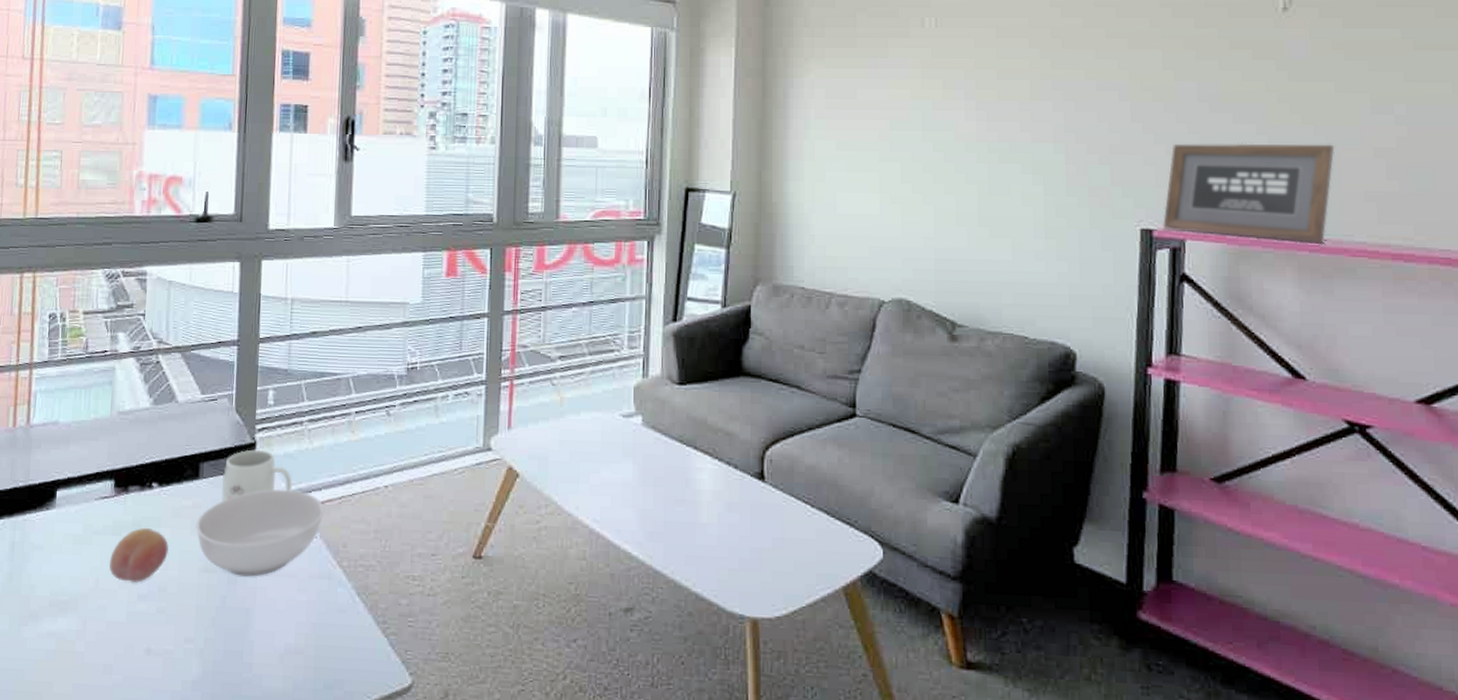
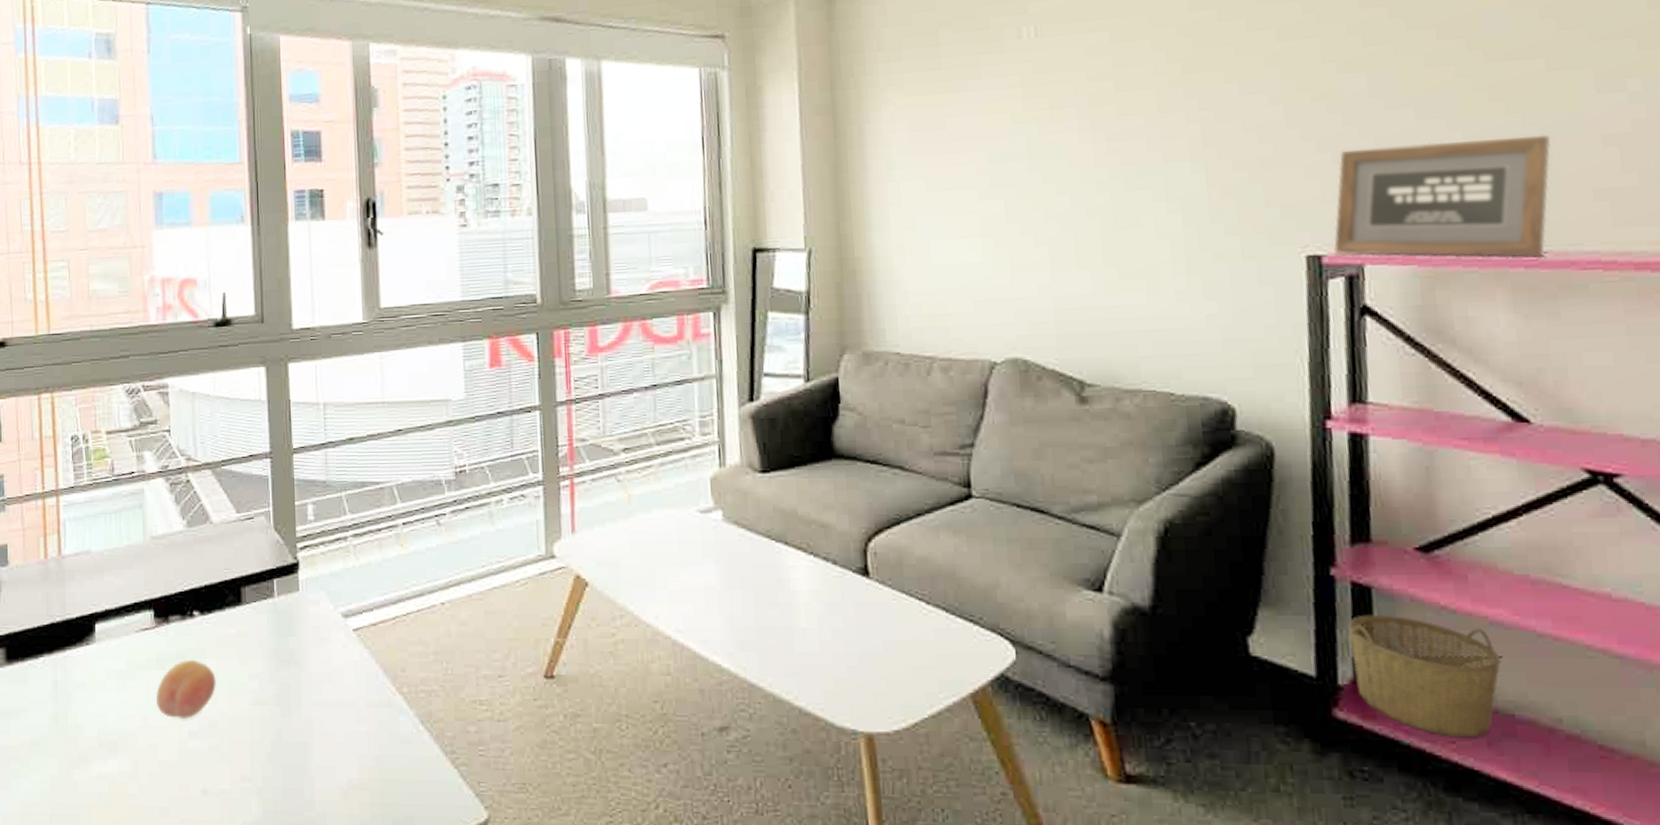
bowl: present [195,489,325,577] -> none [242,611,378,708]
mug: present [221,449,292,502] -> none [266,570,341,628]
basket: none [1153,532,1272,640] -> present [1347,614,1501,738]

